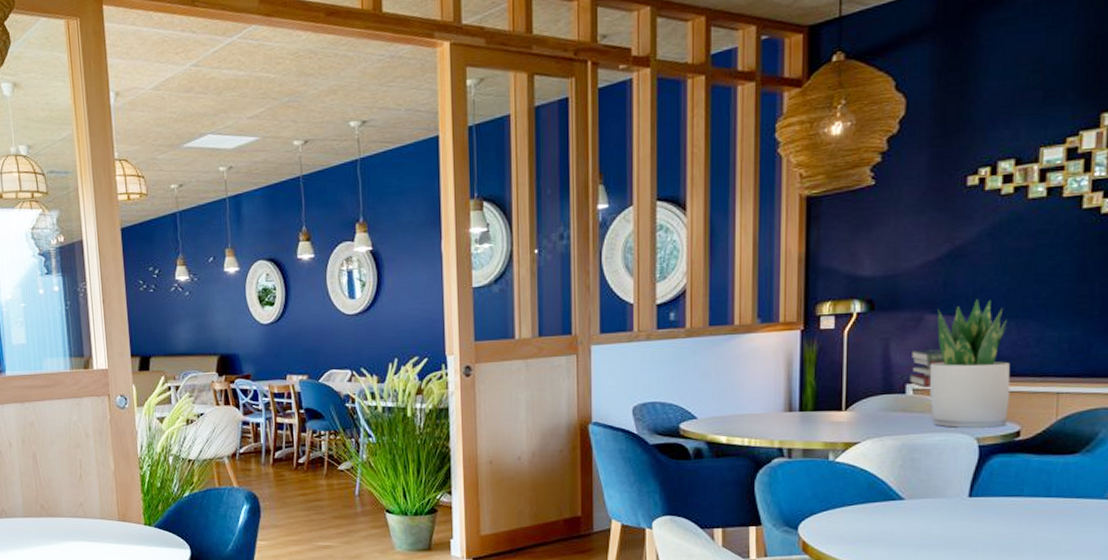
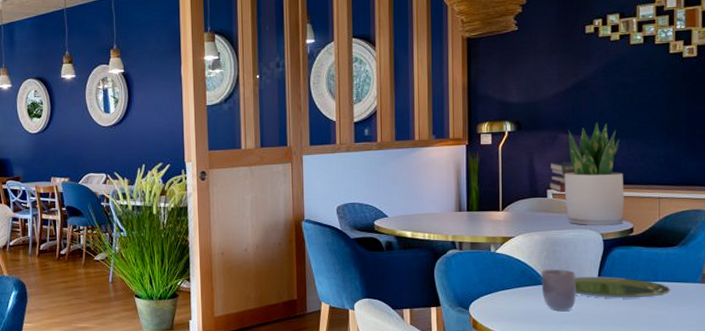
cup: none [893,482,940,532] -> present [541,269,576,311]
plate: none [937,490,1068,518] -> present [574,276,671,299]

